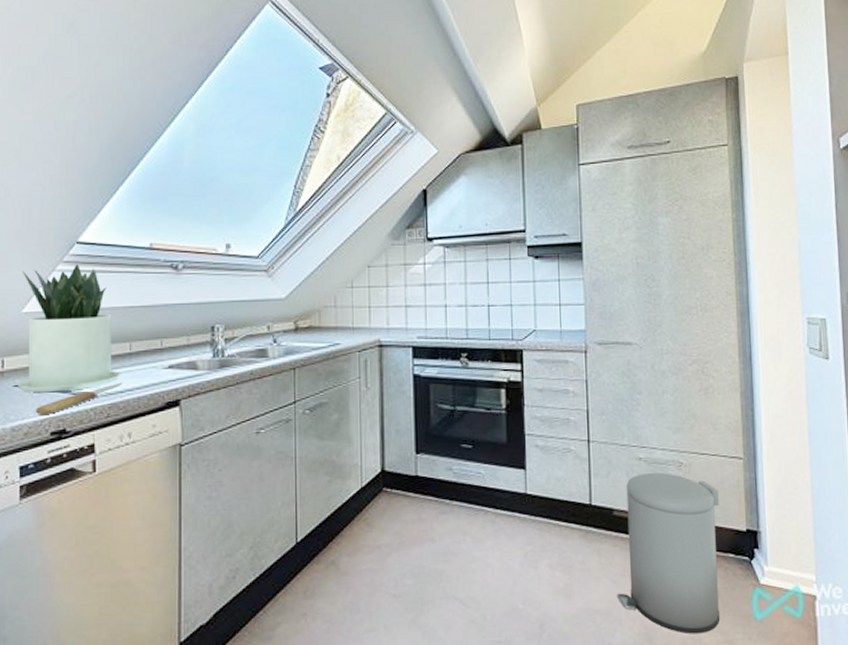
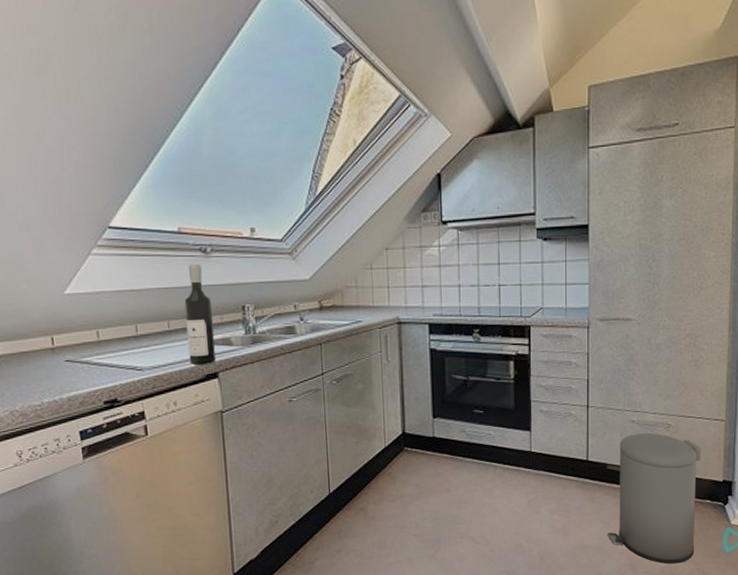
planter: present [17,264,121,393] -> none [60,248,162,367]
knife: present [35,382,122,415] -> none [87,357,164,386]
bottle: none [150,282,179,392] -> present [184,264,216,366]

